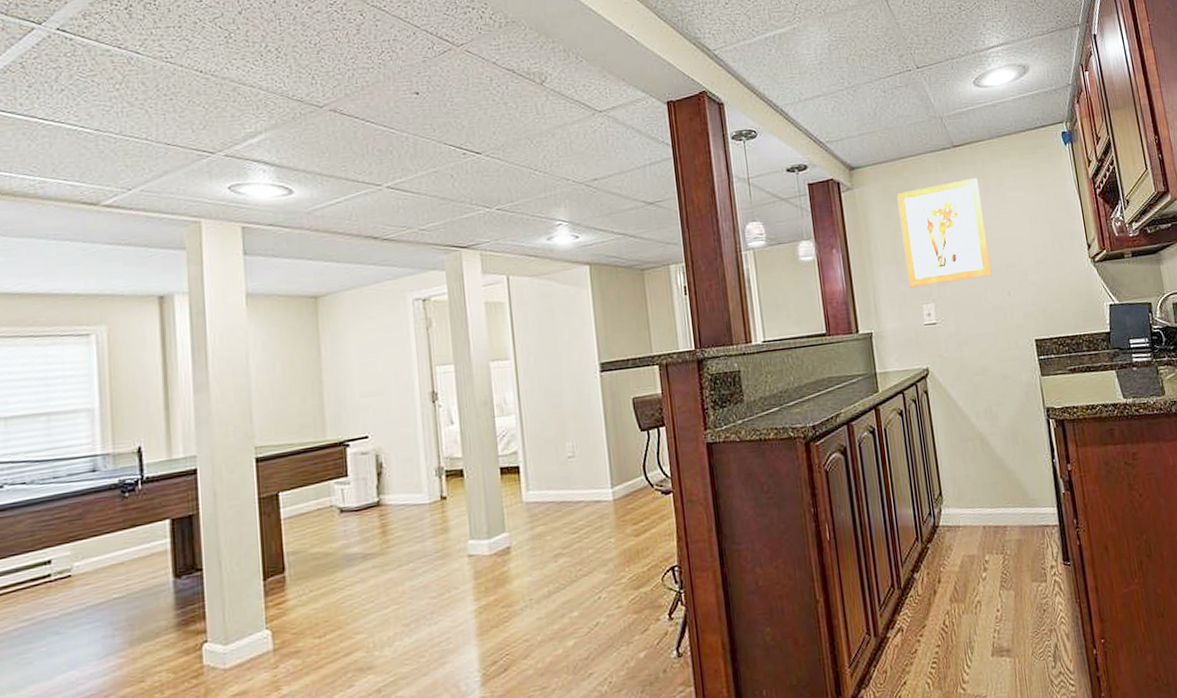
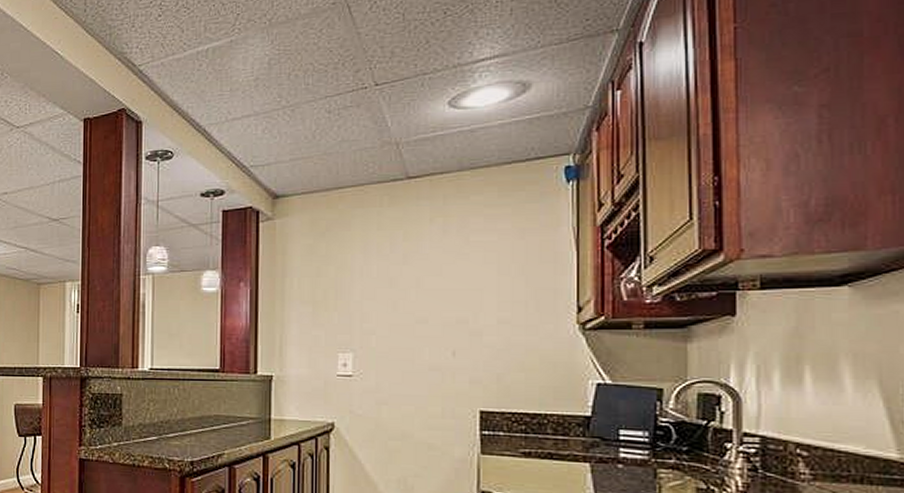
wall art: present [896,177,993,288] -> none [325,215,435,333]

